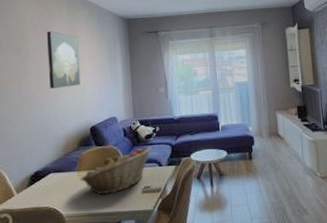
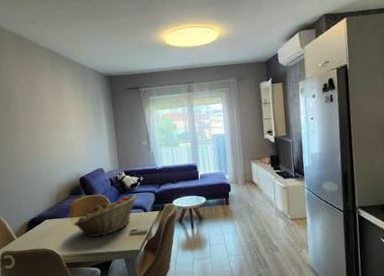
wall art: present [46,30,81,89] -> none [33,88,69,143]

